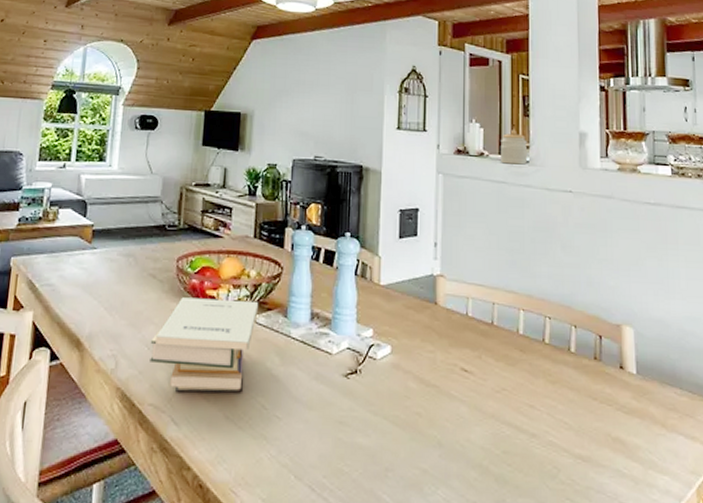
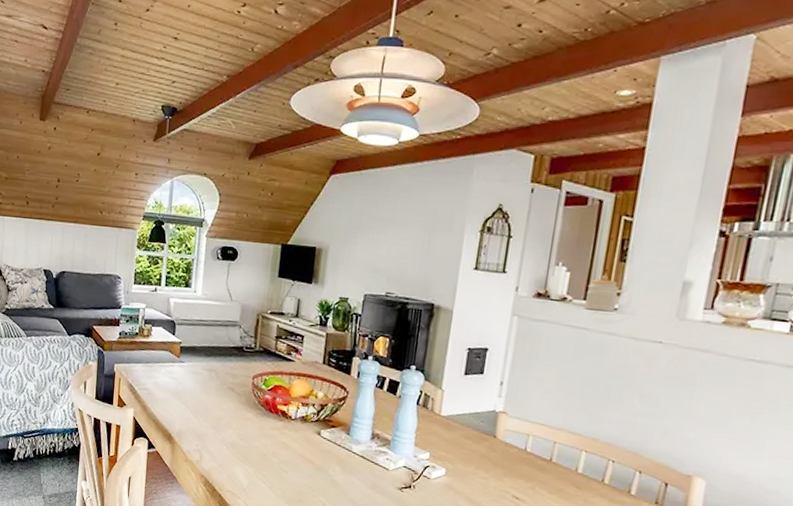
books: present [150,297,259,393] -> none [228,409,325,492]

